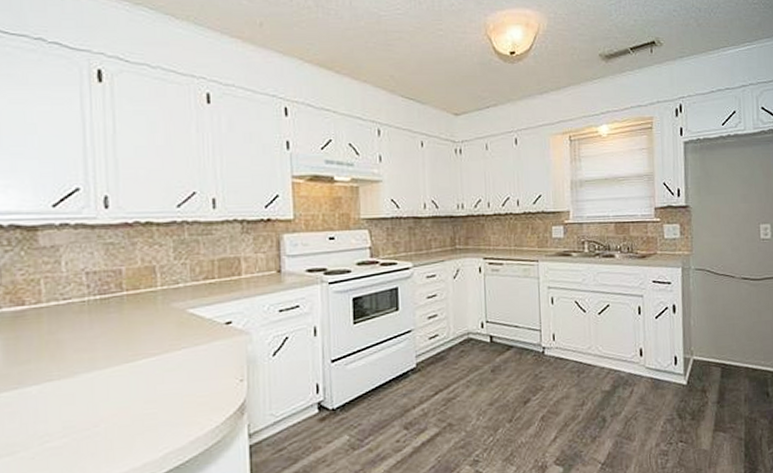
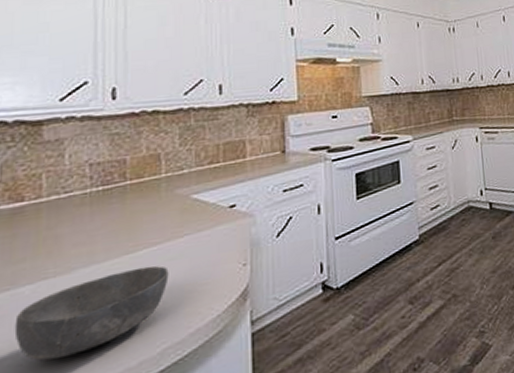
bowl: none [24,375,168,456] -> present [14,266,169,361]

